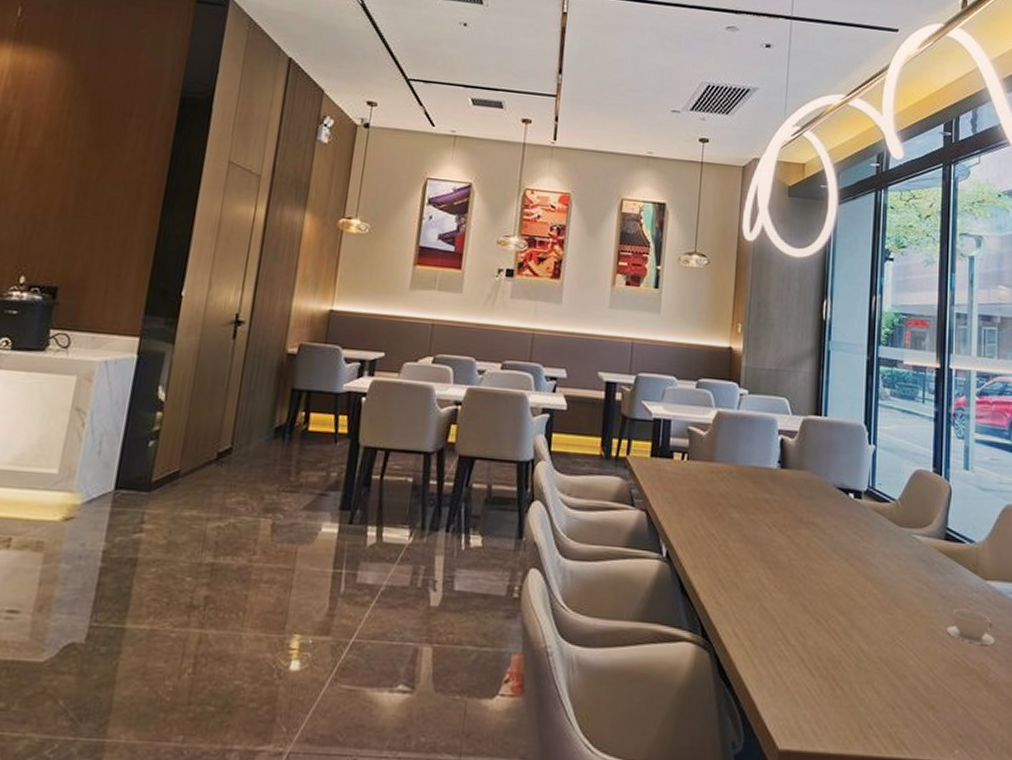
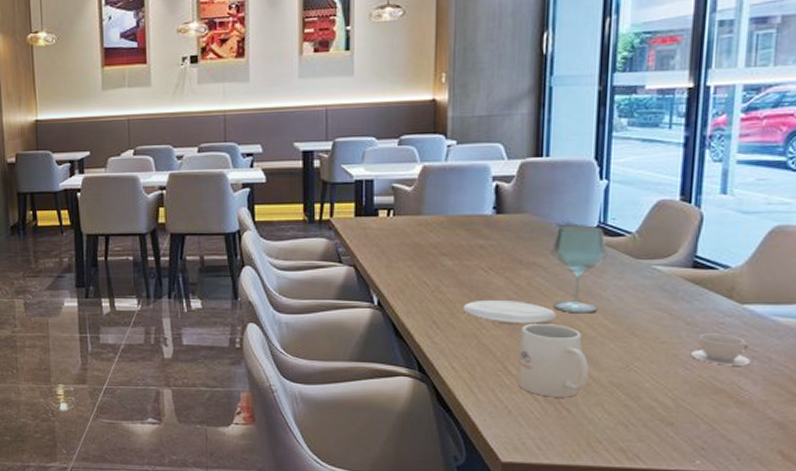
plate: none [747,558,832,589] -> present [462,299,557,324]
mug: none [795,588,861,674] -> present [517,324,590,398]
wine glass: none [827,486,876,581] -> present [551,225,608,314]

